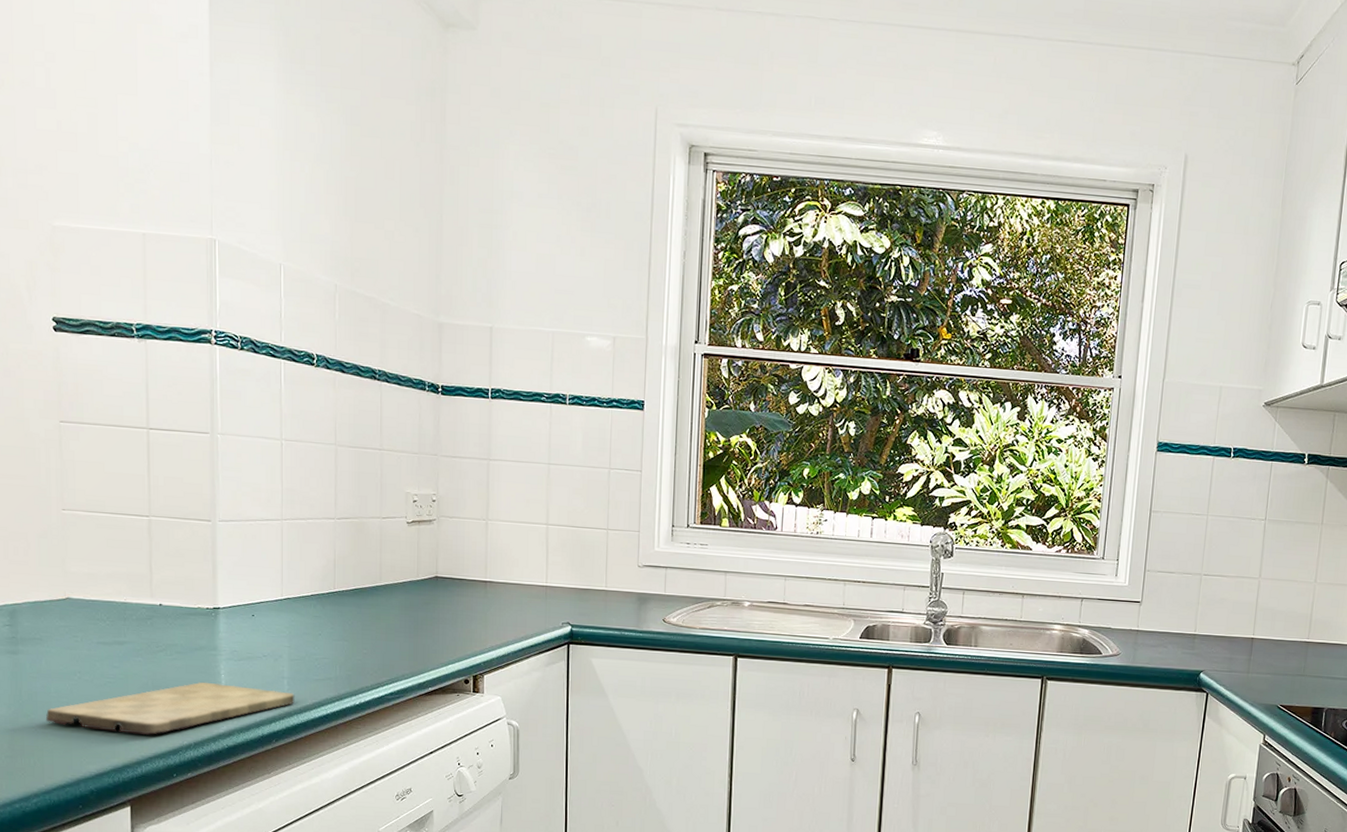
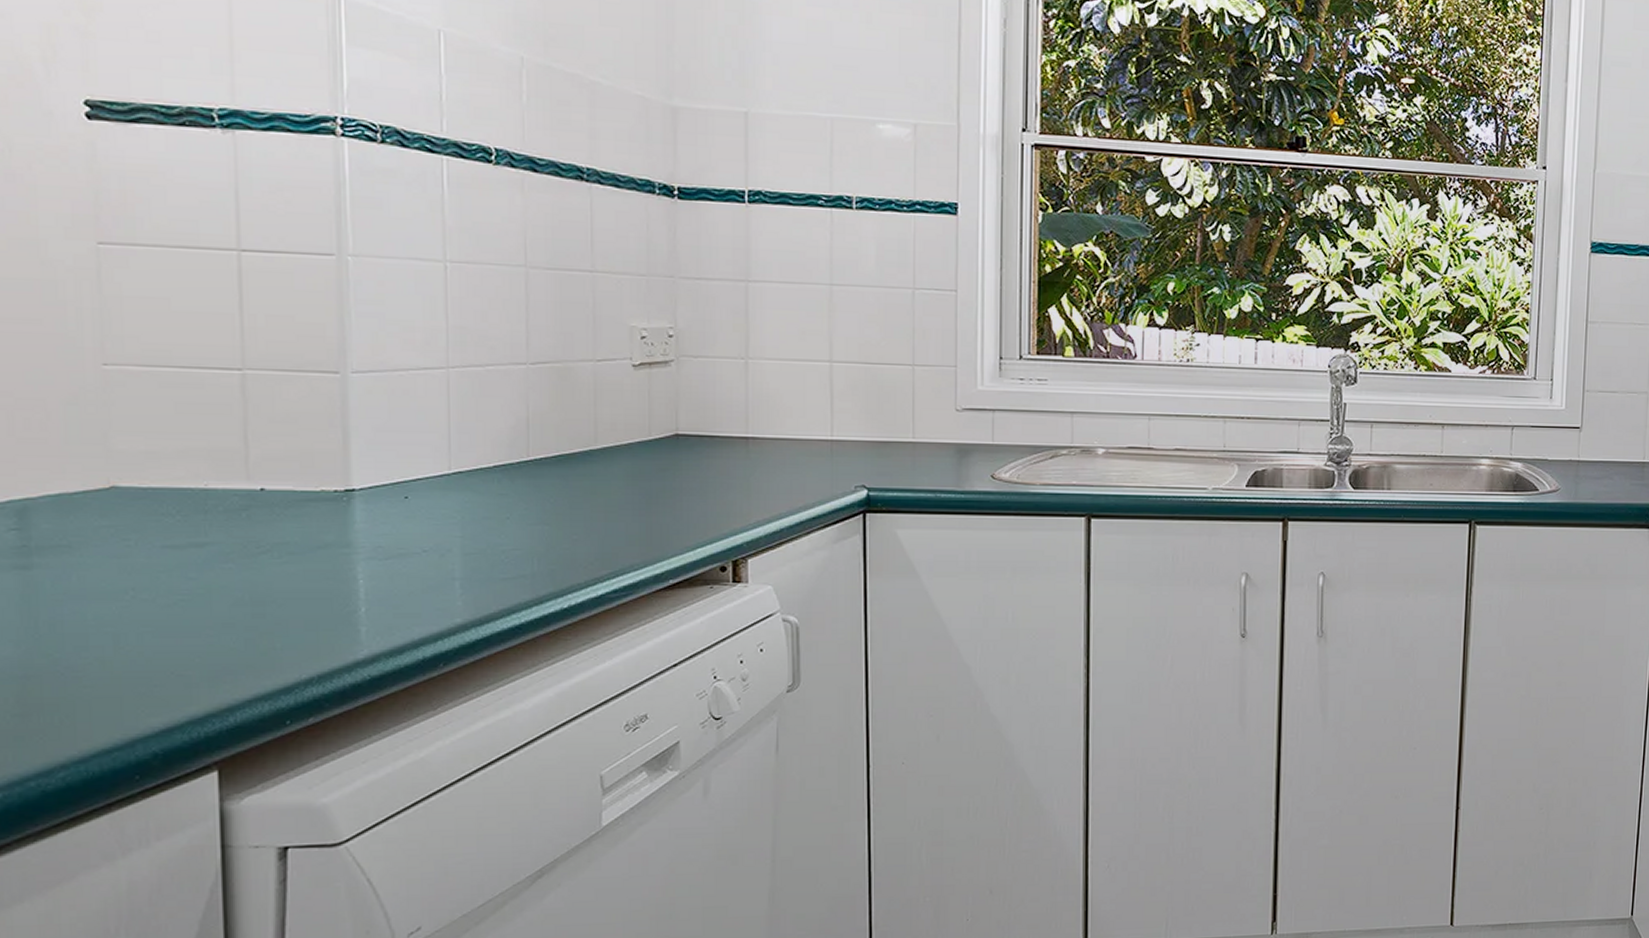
cutting board: present [45,682,295,735] -> none [78,591,472,670]

